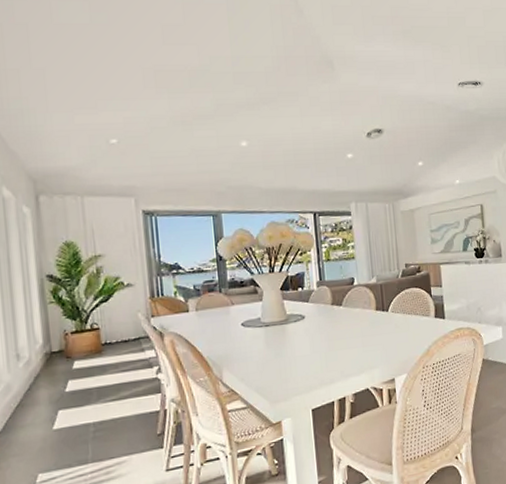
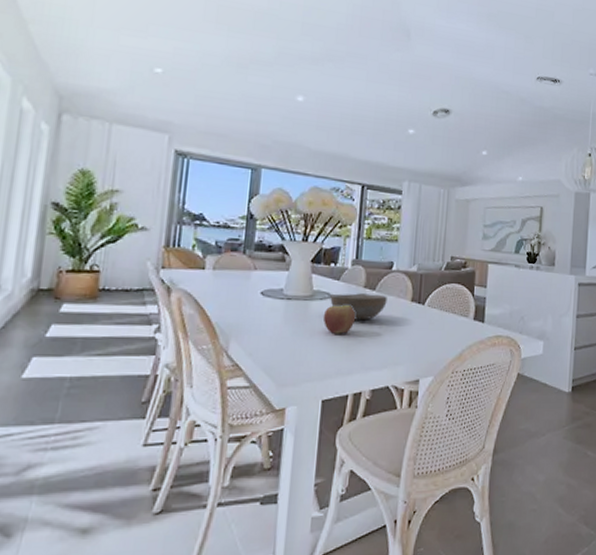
apple: none [299,322,329,350] -> present [323,304,356,334]
bowl: none [303,308,354,335] -> present [330,293,387,321]

